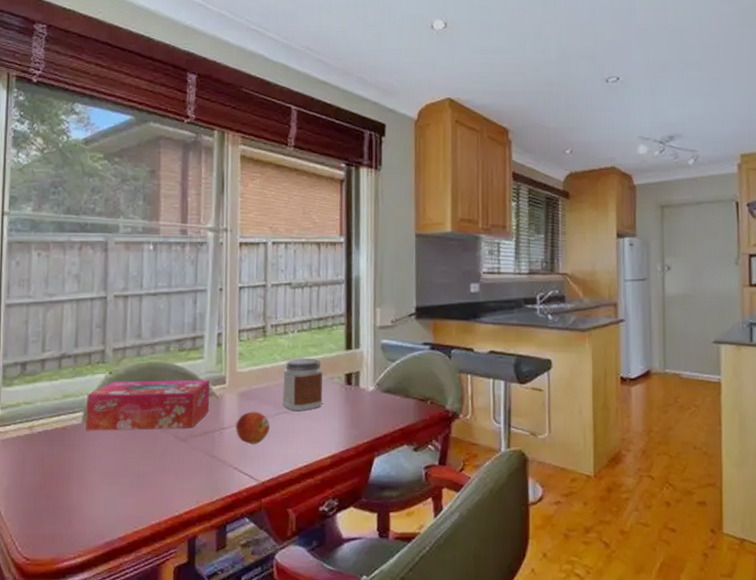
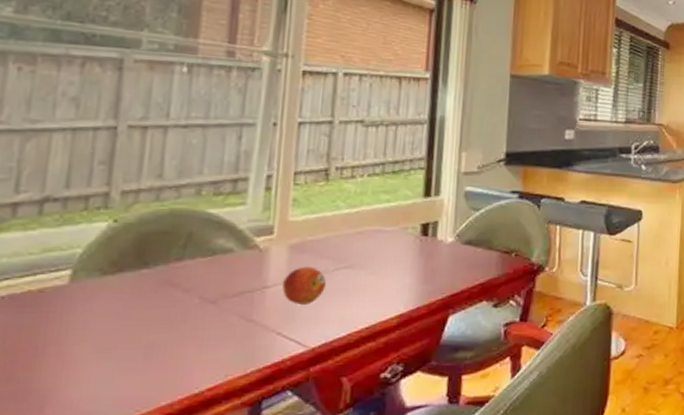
tissue box: present [85,379,210,431] -> none [73,229,252,294]
jar: present [283,358,323,412] -> none [344,206,396,266]

